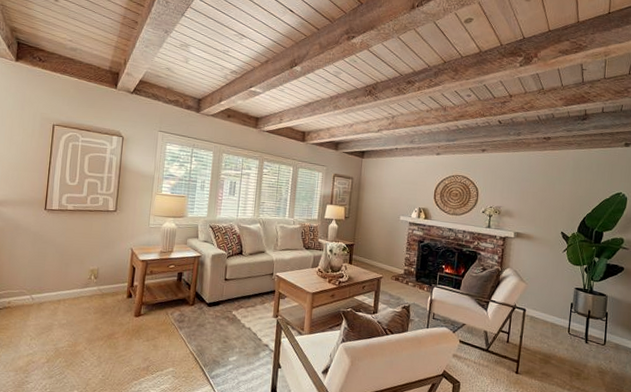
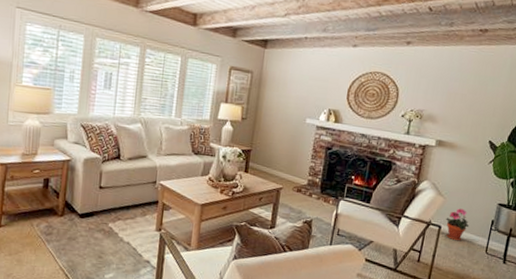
potted plant: none [529,292,551,323] -> present [446,208,470,241]

